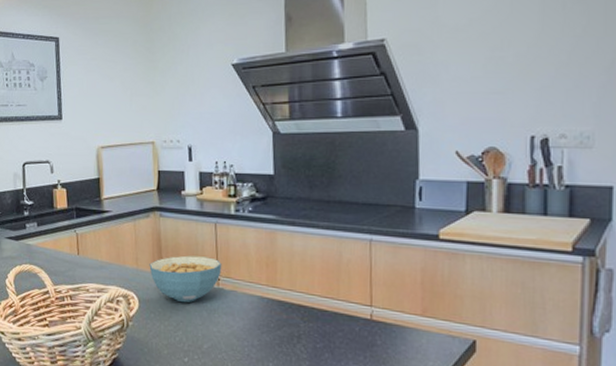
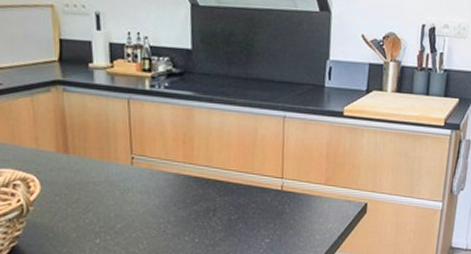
cereal bowl: present [149,255,222,303] -> none [52,133,136,184]

